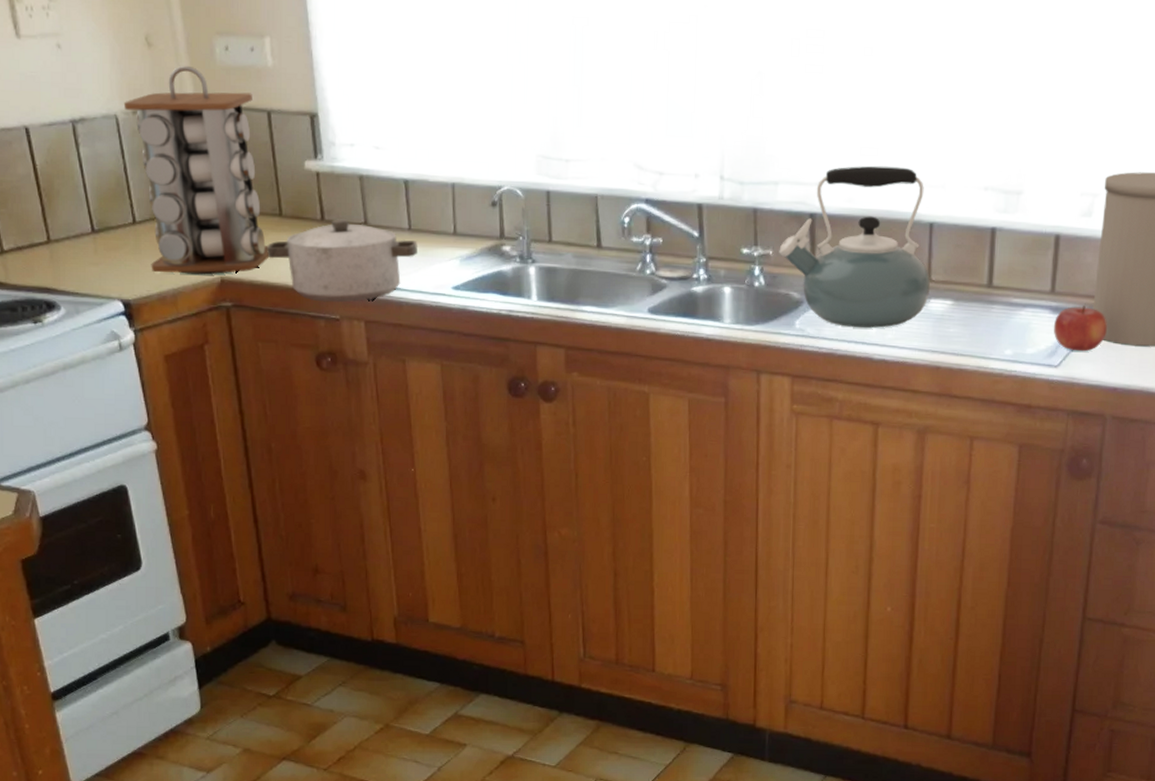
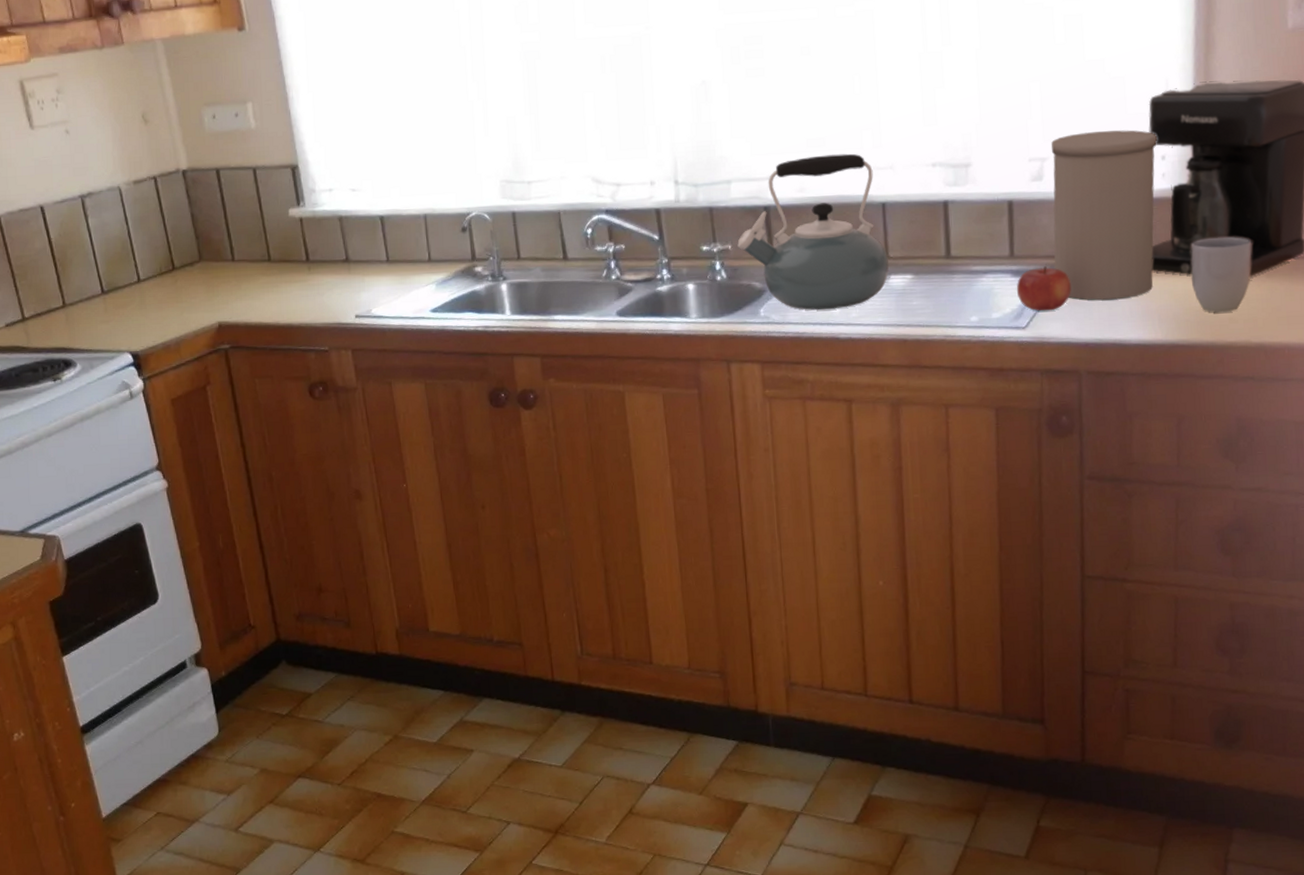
spice rack: present [123,65,268,275] -> none [125,135,260,324]
cooking pot: present [267,219,417,303] -> none [259,258,396,336]

